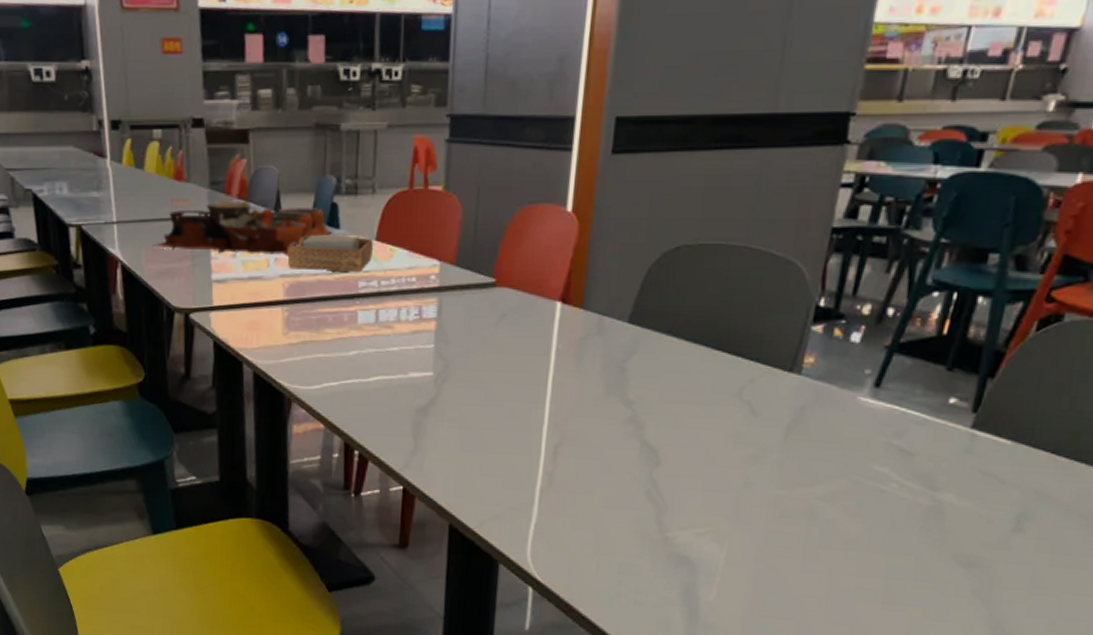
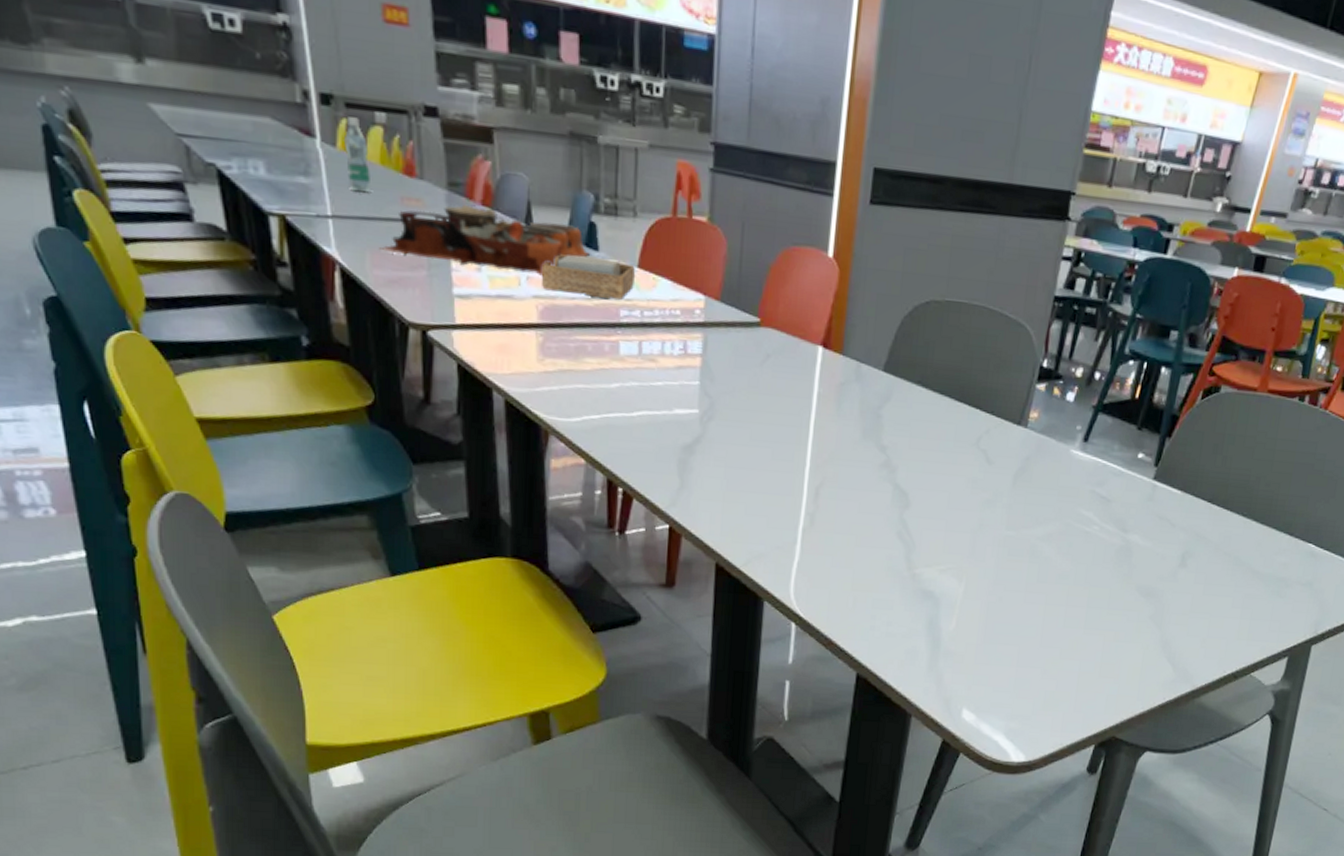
bottle: none [128,137,149,199] -> present [344,117,372,193]

